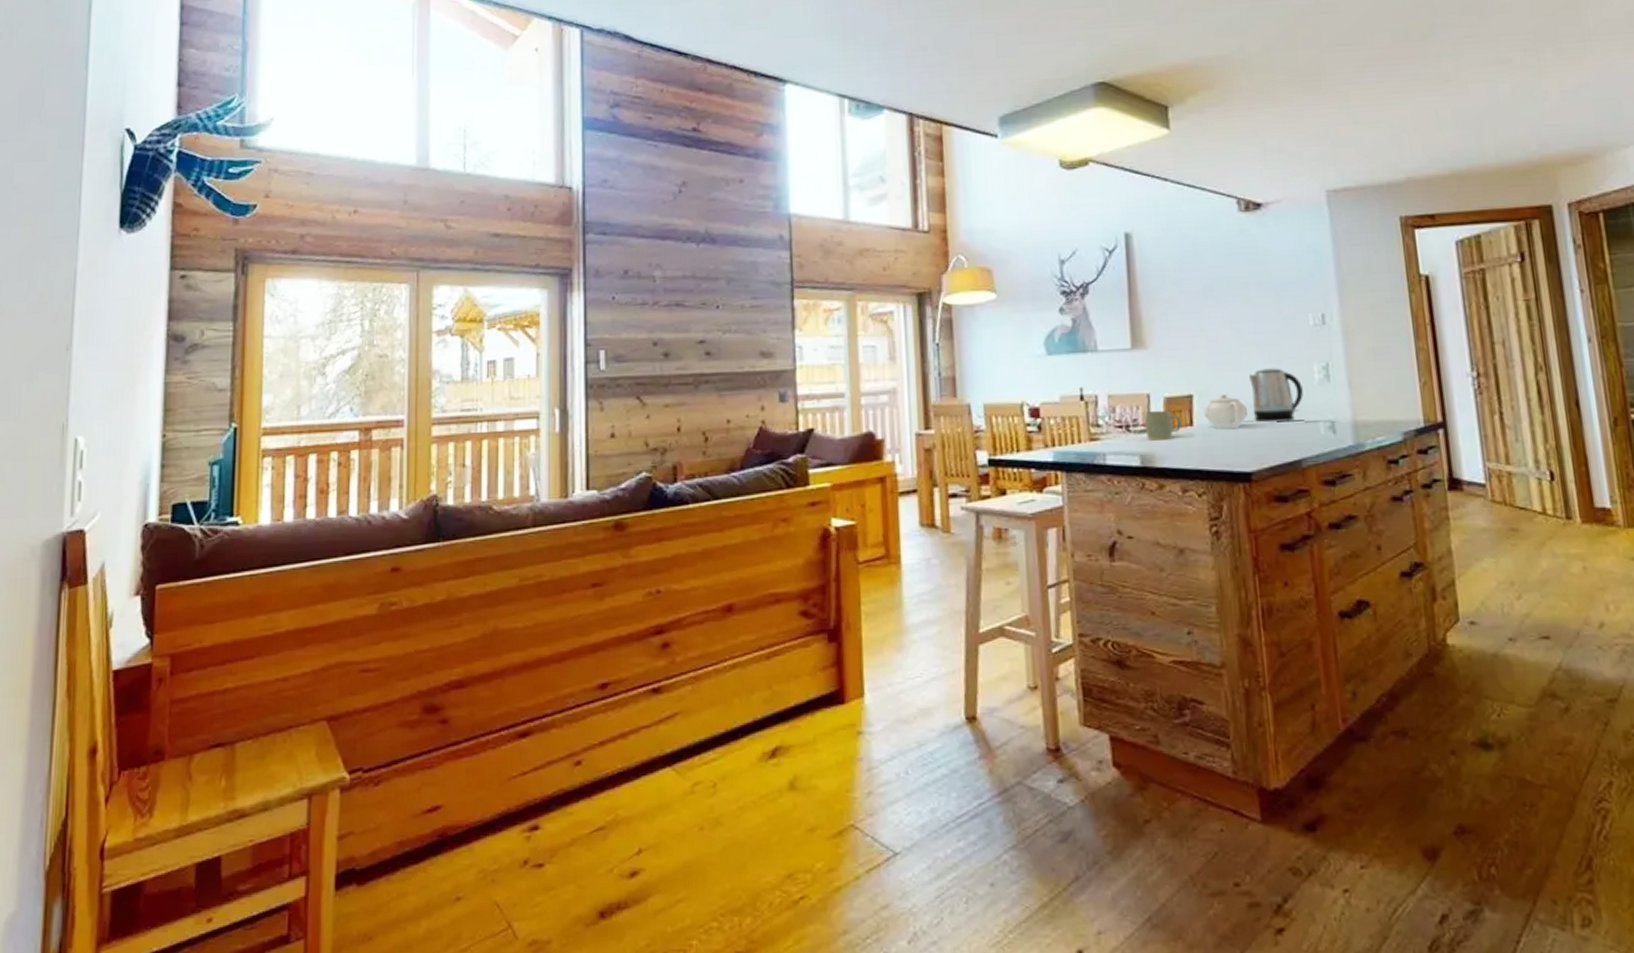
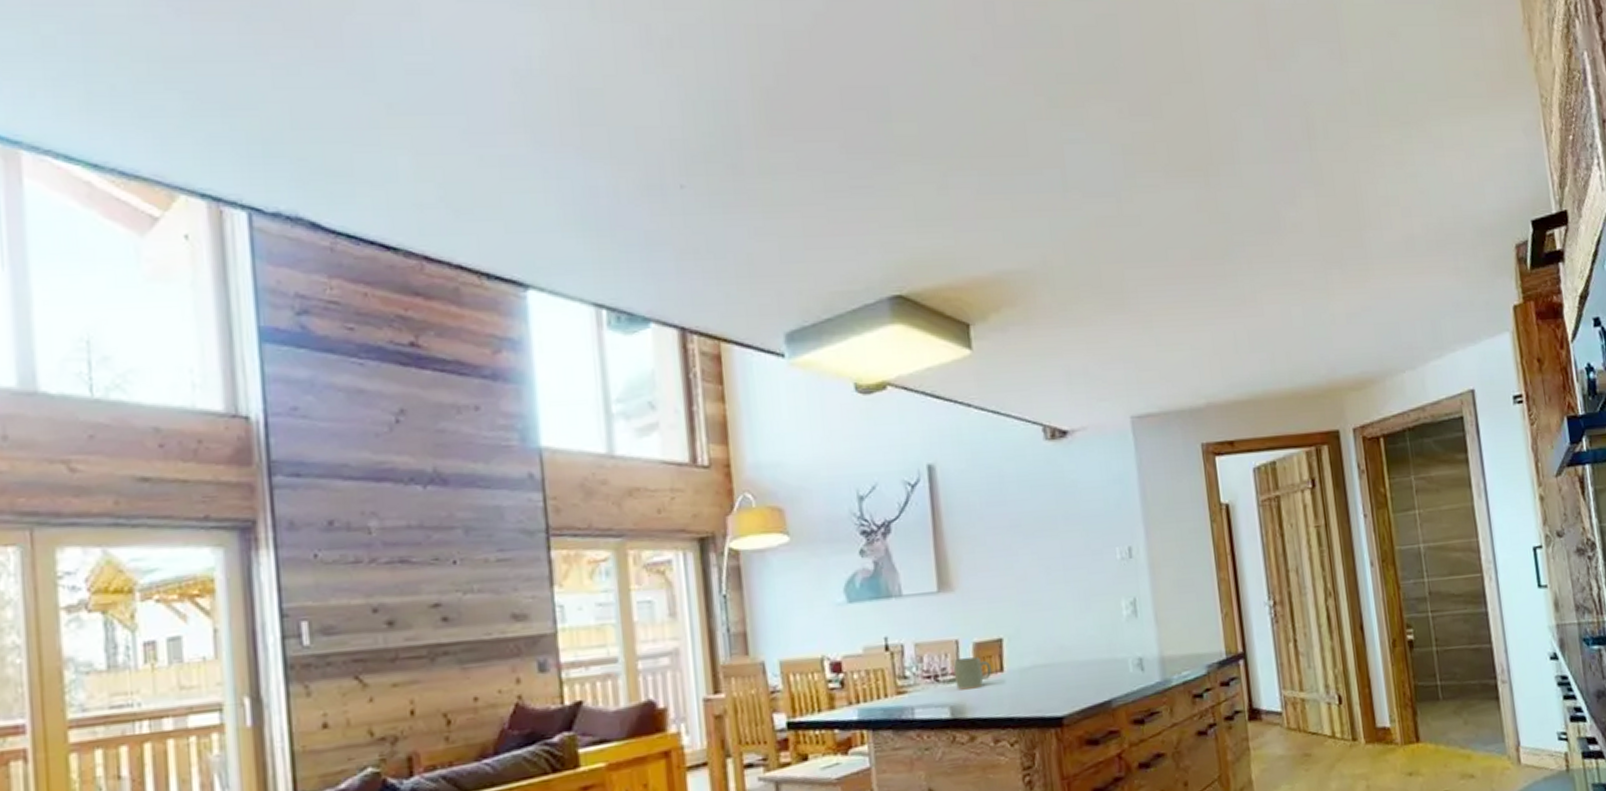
teapot: present [1204,394,1248,431] -> none [1014,636,1059,675]
kettle: present [1249,368,1303,423] -> none [1059,605,1112,664]

